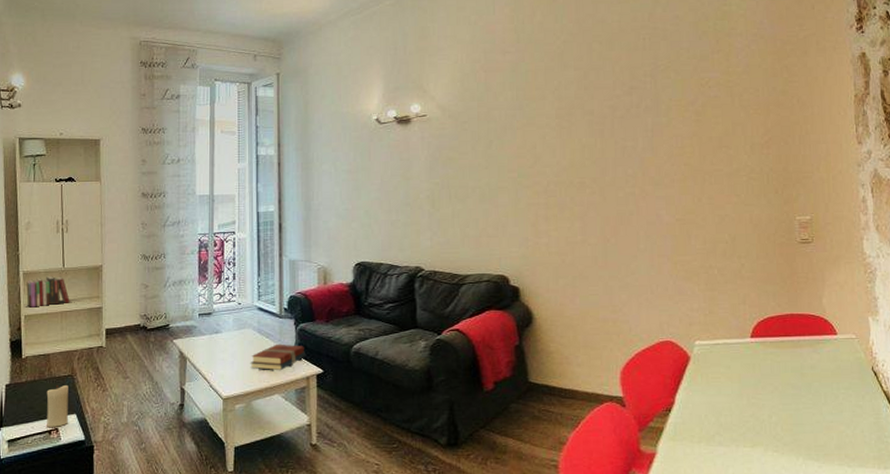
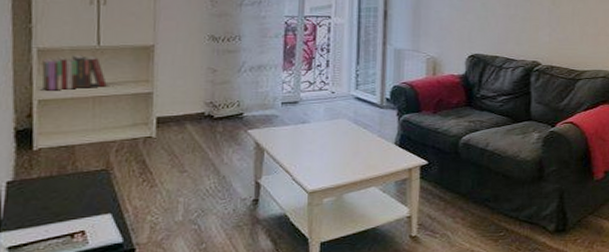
candle: present [46,385,69,428] -> none [68,181,101,231]
books: present [250,344,307,371] -> none [343,135,410,163]

